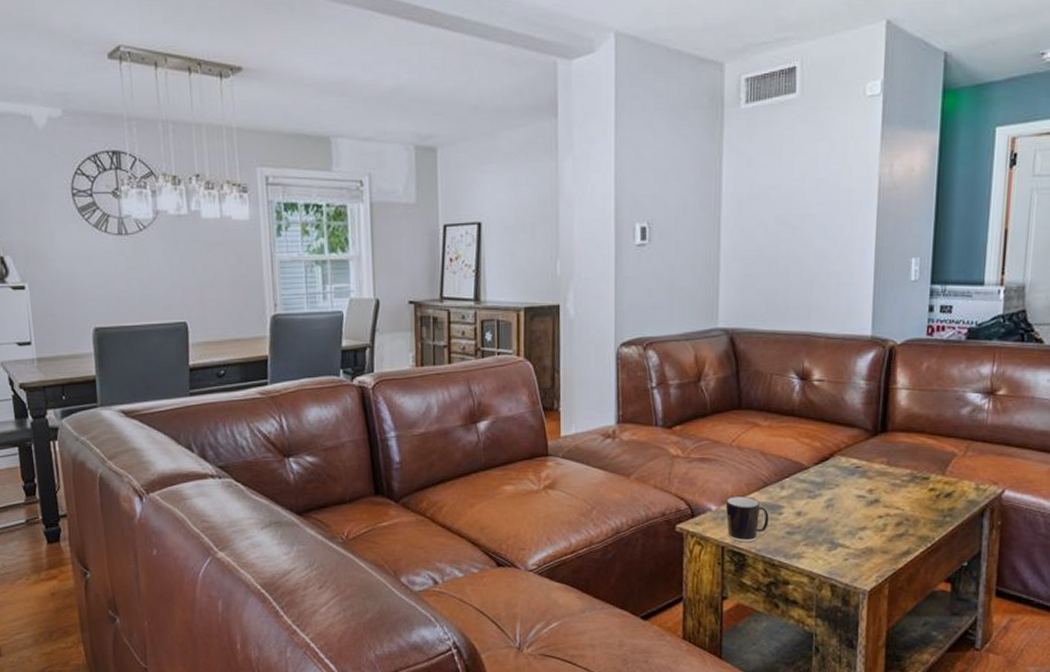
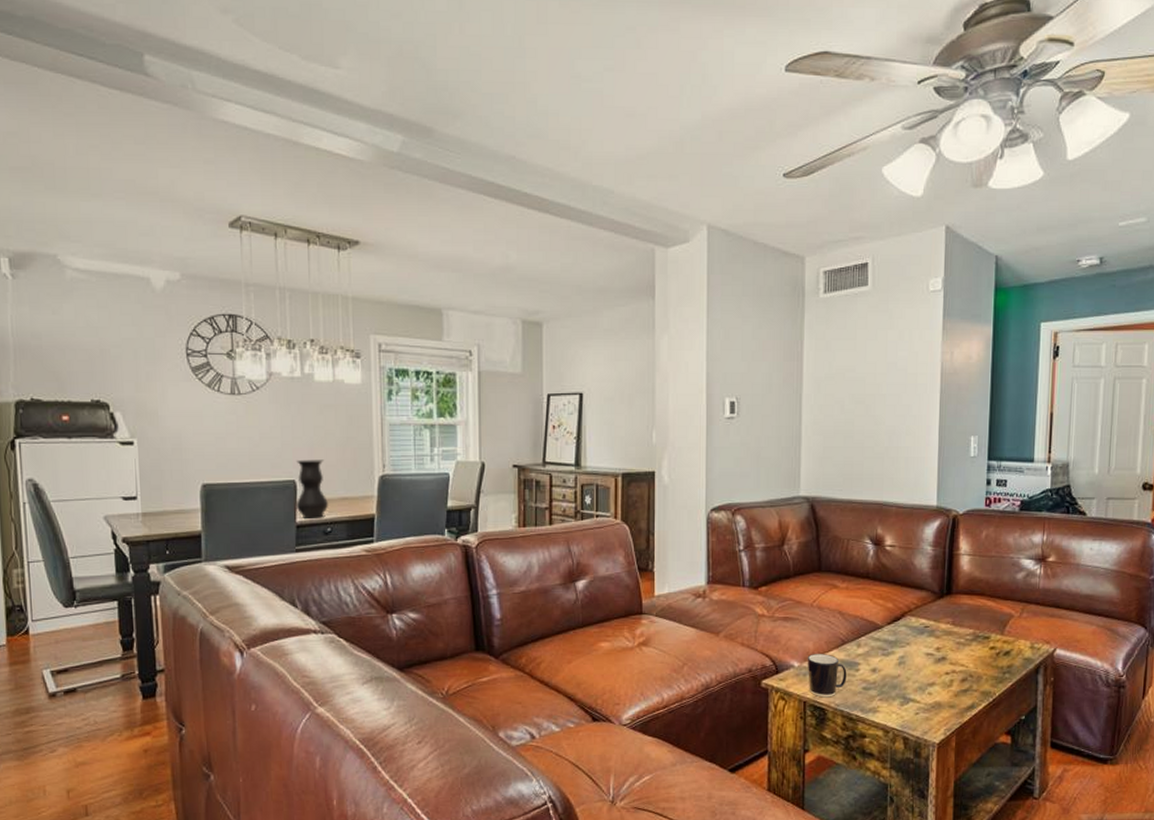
vase: none [187,300,220,361] -> present [295,459,328,518]

